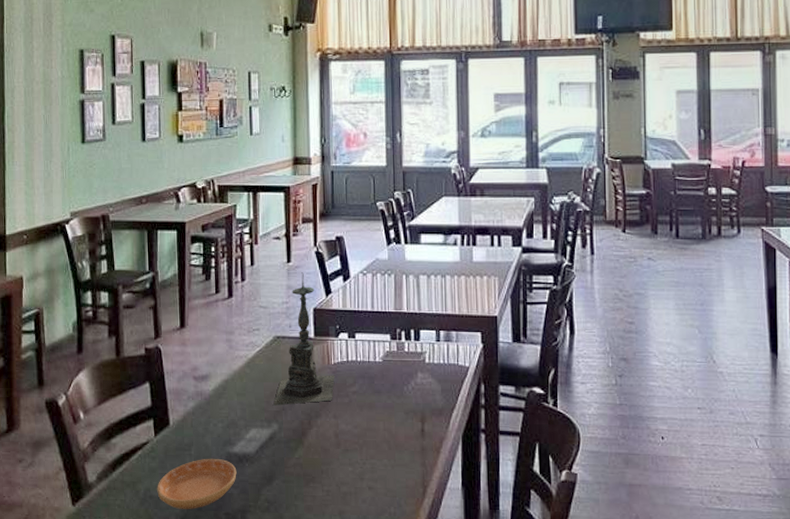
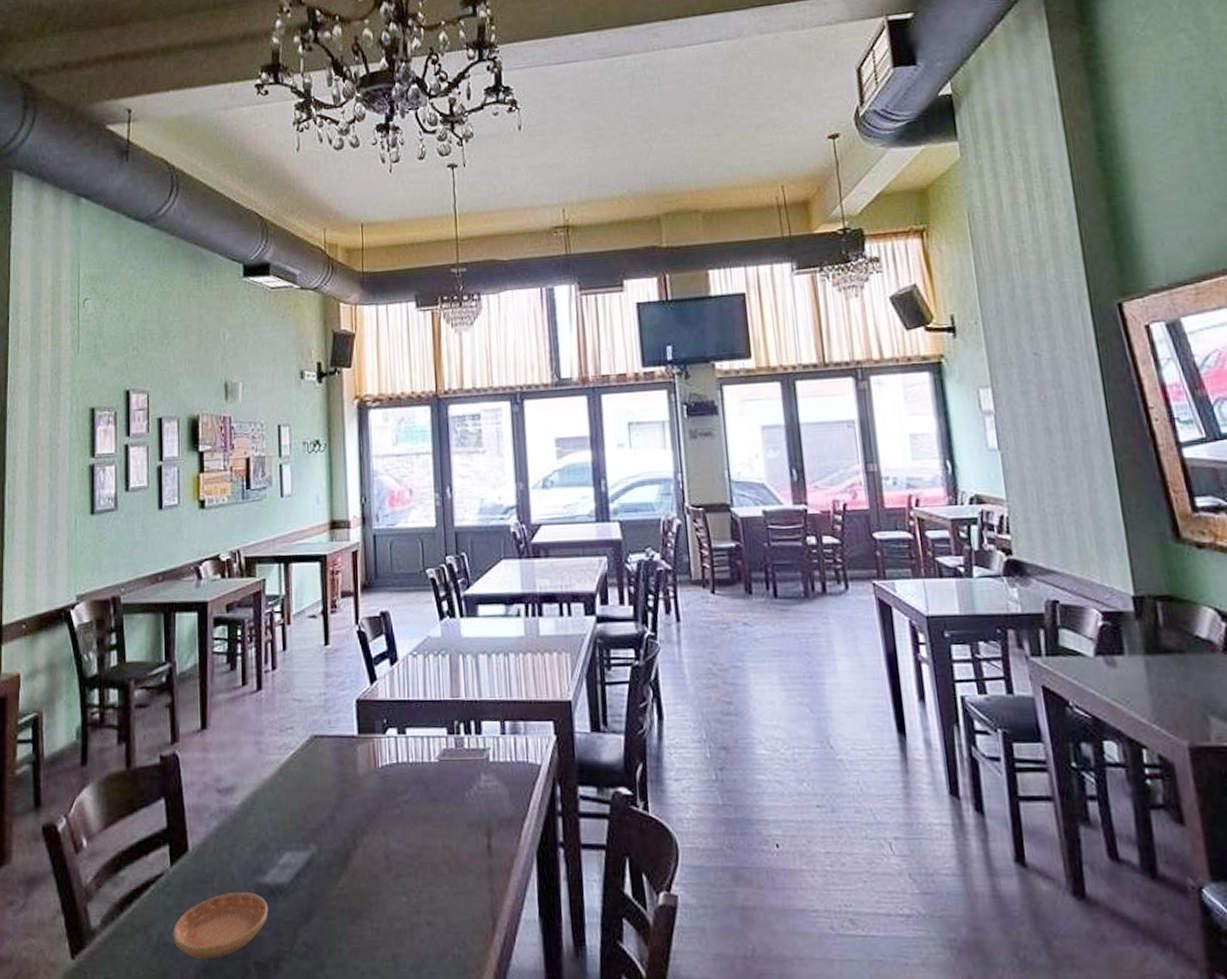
candle holder: present [273,272,335,406] -> none [311,656,383,822]

